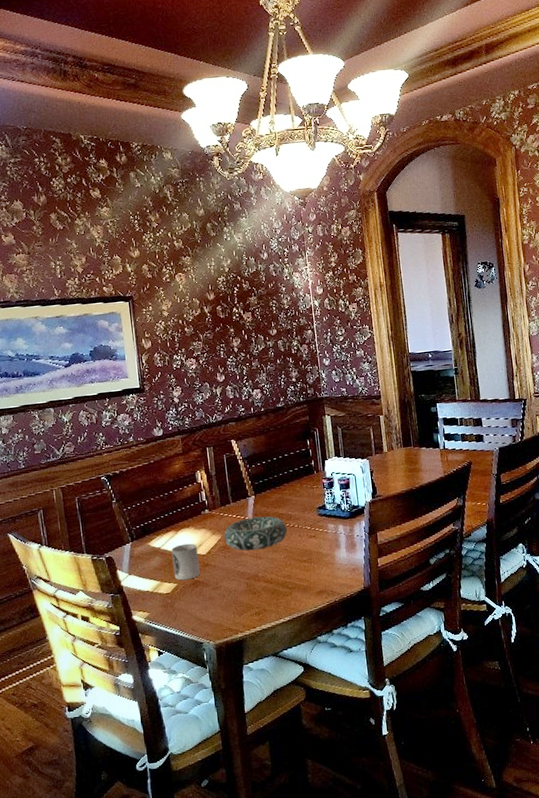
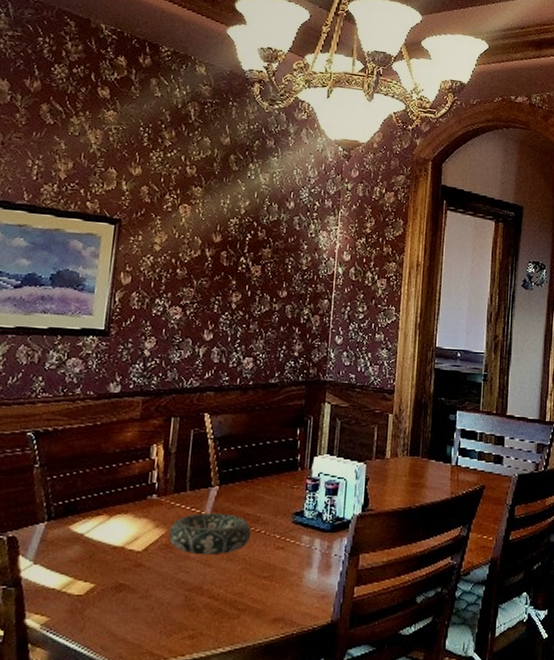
cup: present [171,543,200,581] -> none [93,534,132,581]

